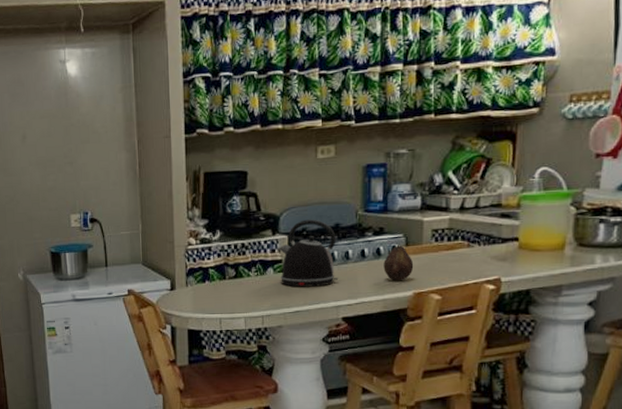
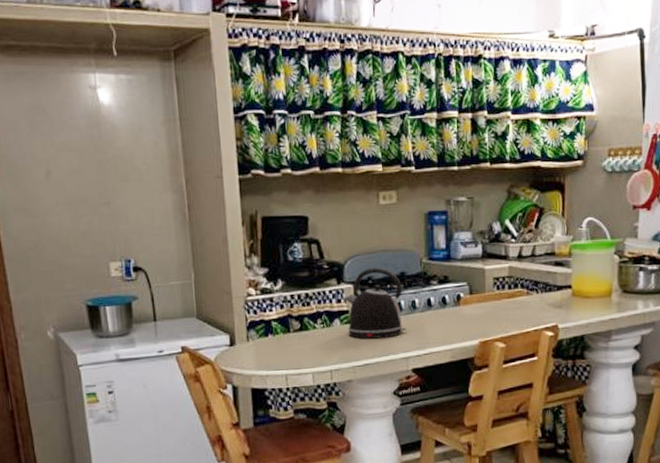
fruit: present [383,244,414,280] -> none [449,293,478,330]

